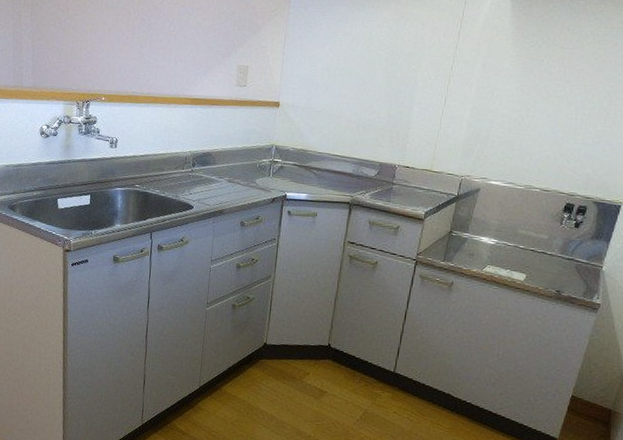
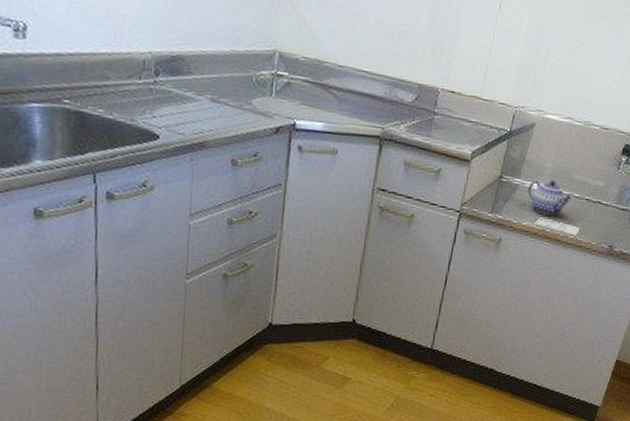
teapot: none [476,234,519,264] -> present [528,180,574,216]

